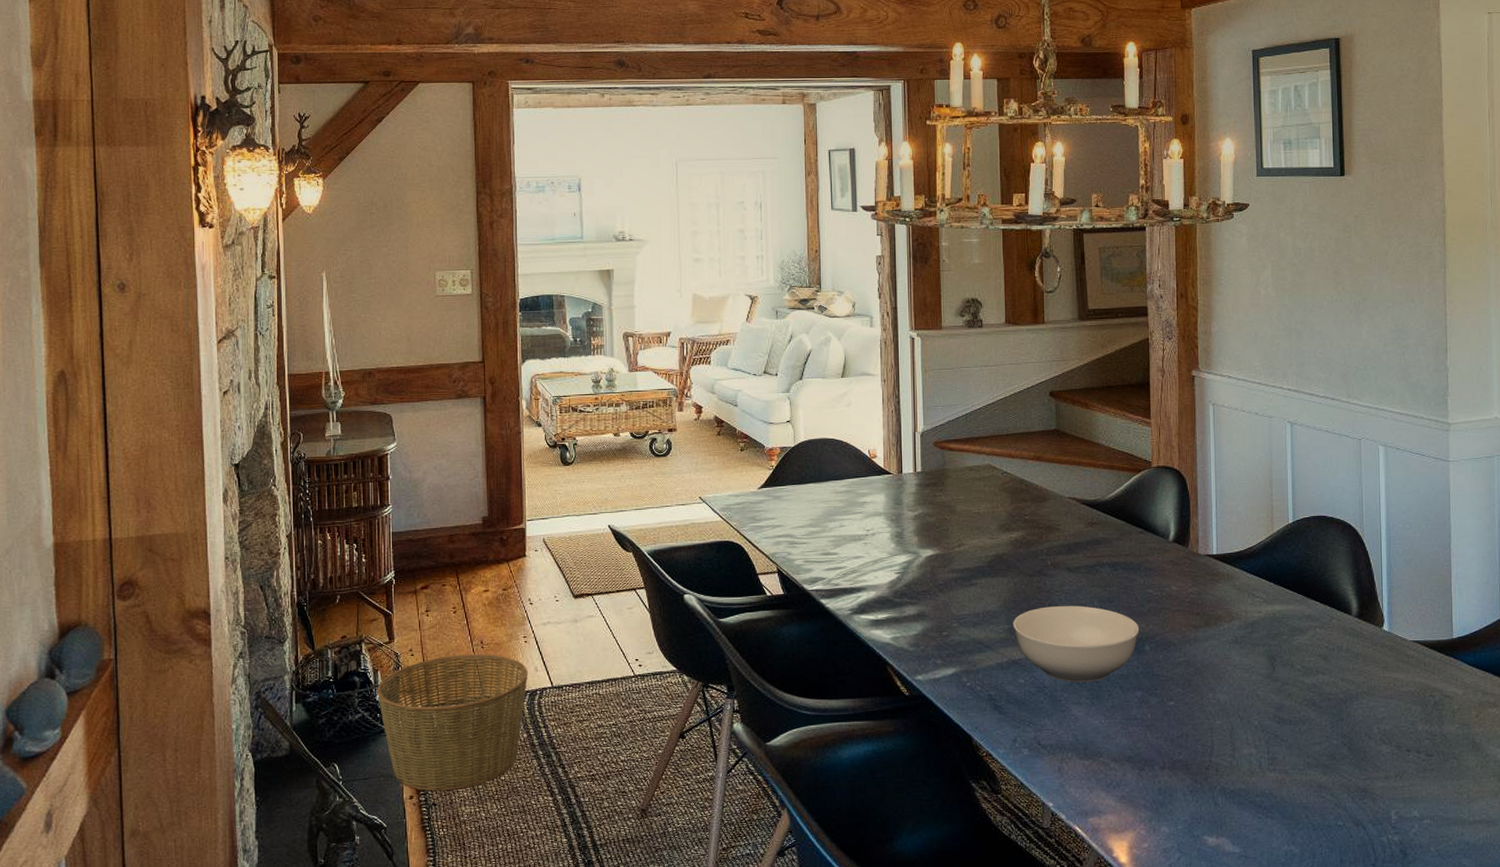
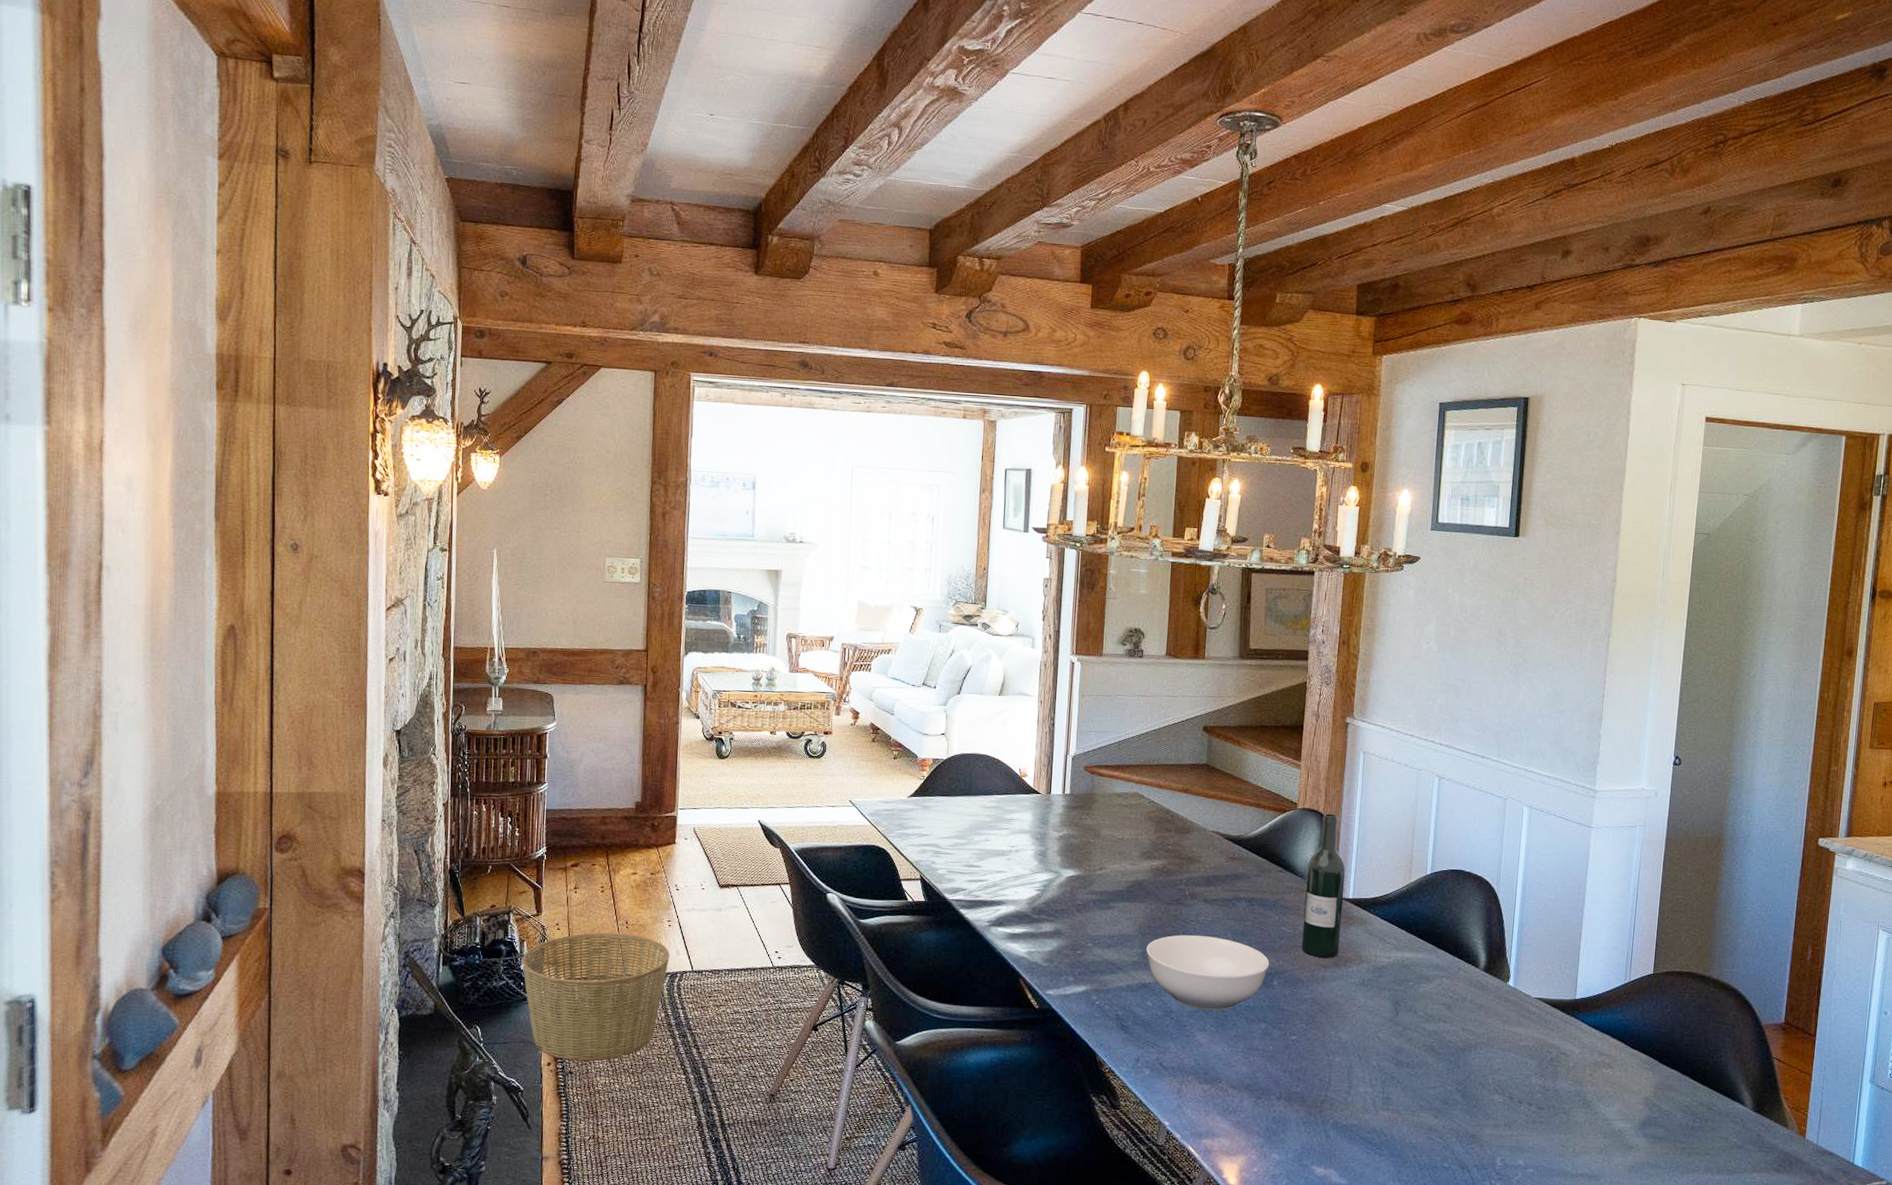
wine bottle: none [1168,469,1209,618] -> present [1301,813,1346,958]

